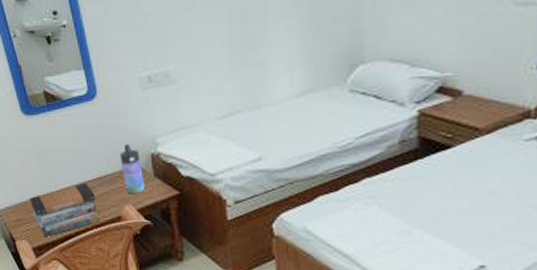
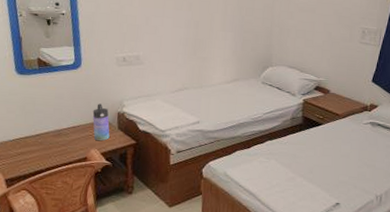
book stack: present [30,183,100,238] -> none [10,130,69,171]

